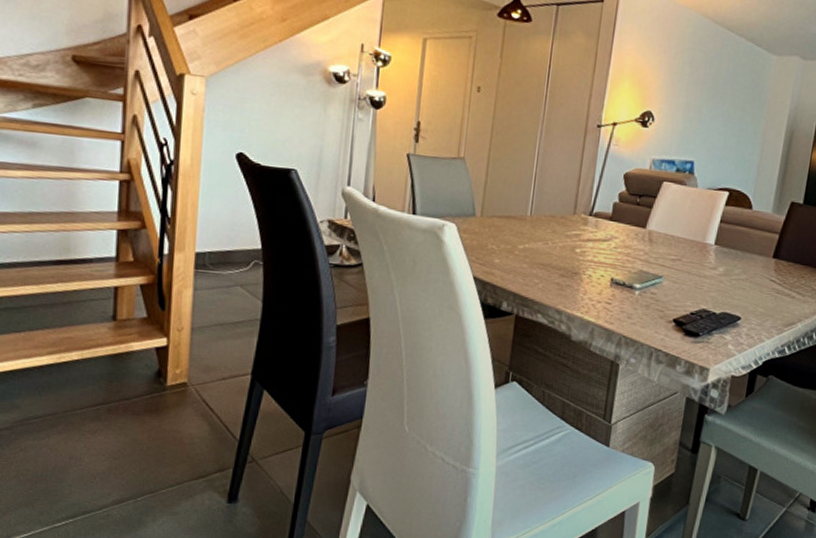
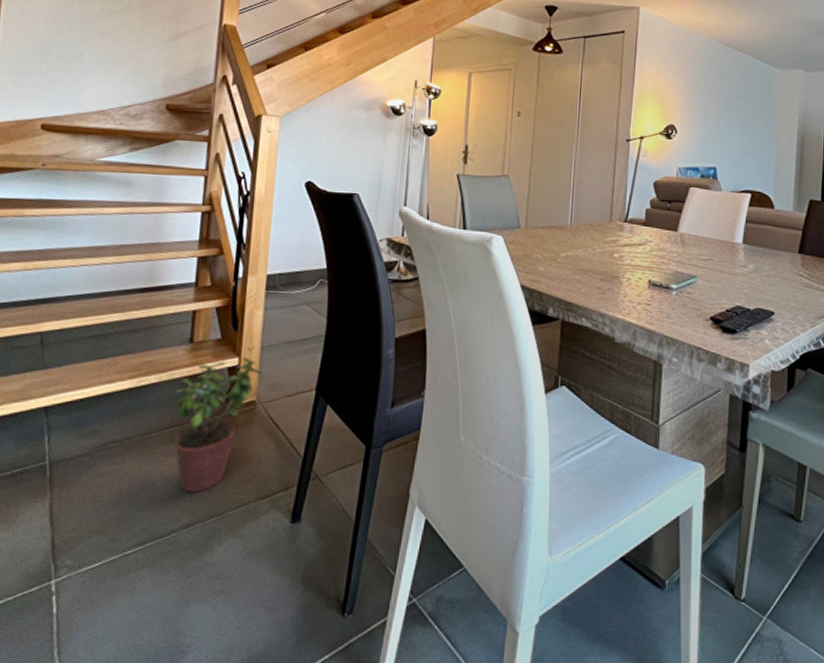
potted plant: none [99,338,192,471] -> present [175,357,261,493]

